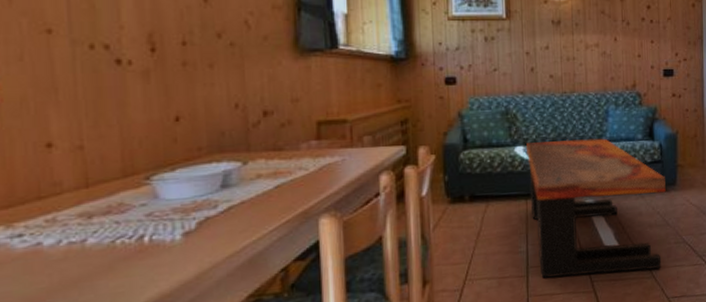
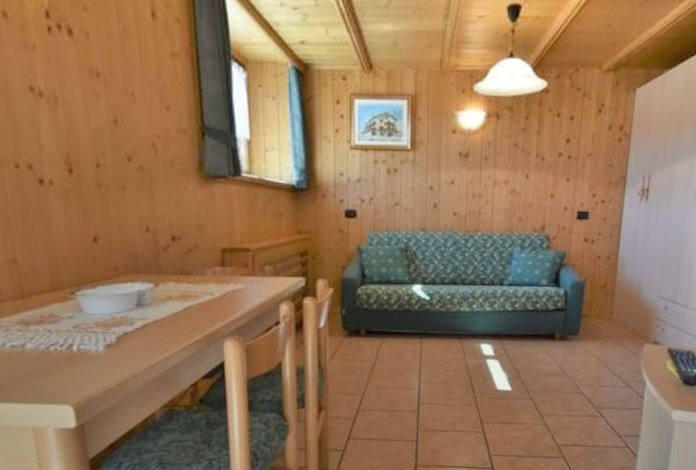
coffee table: present [525,138,666,279] -> none [423,280,567,417]

